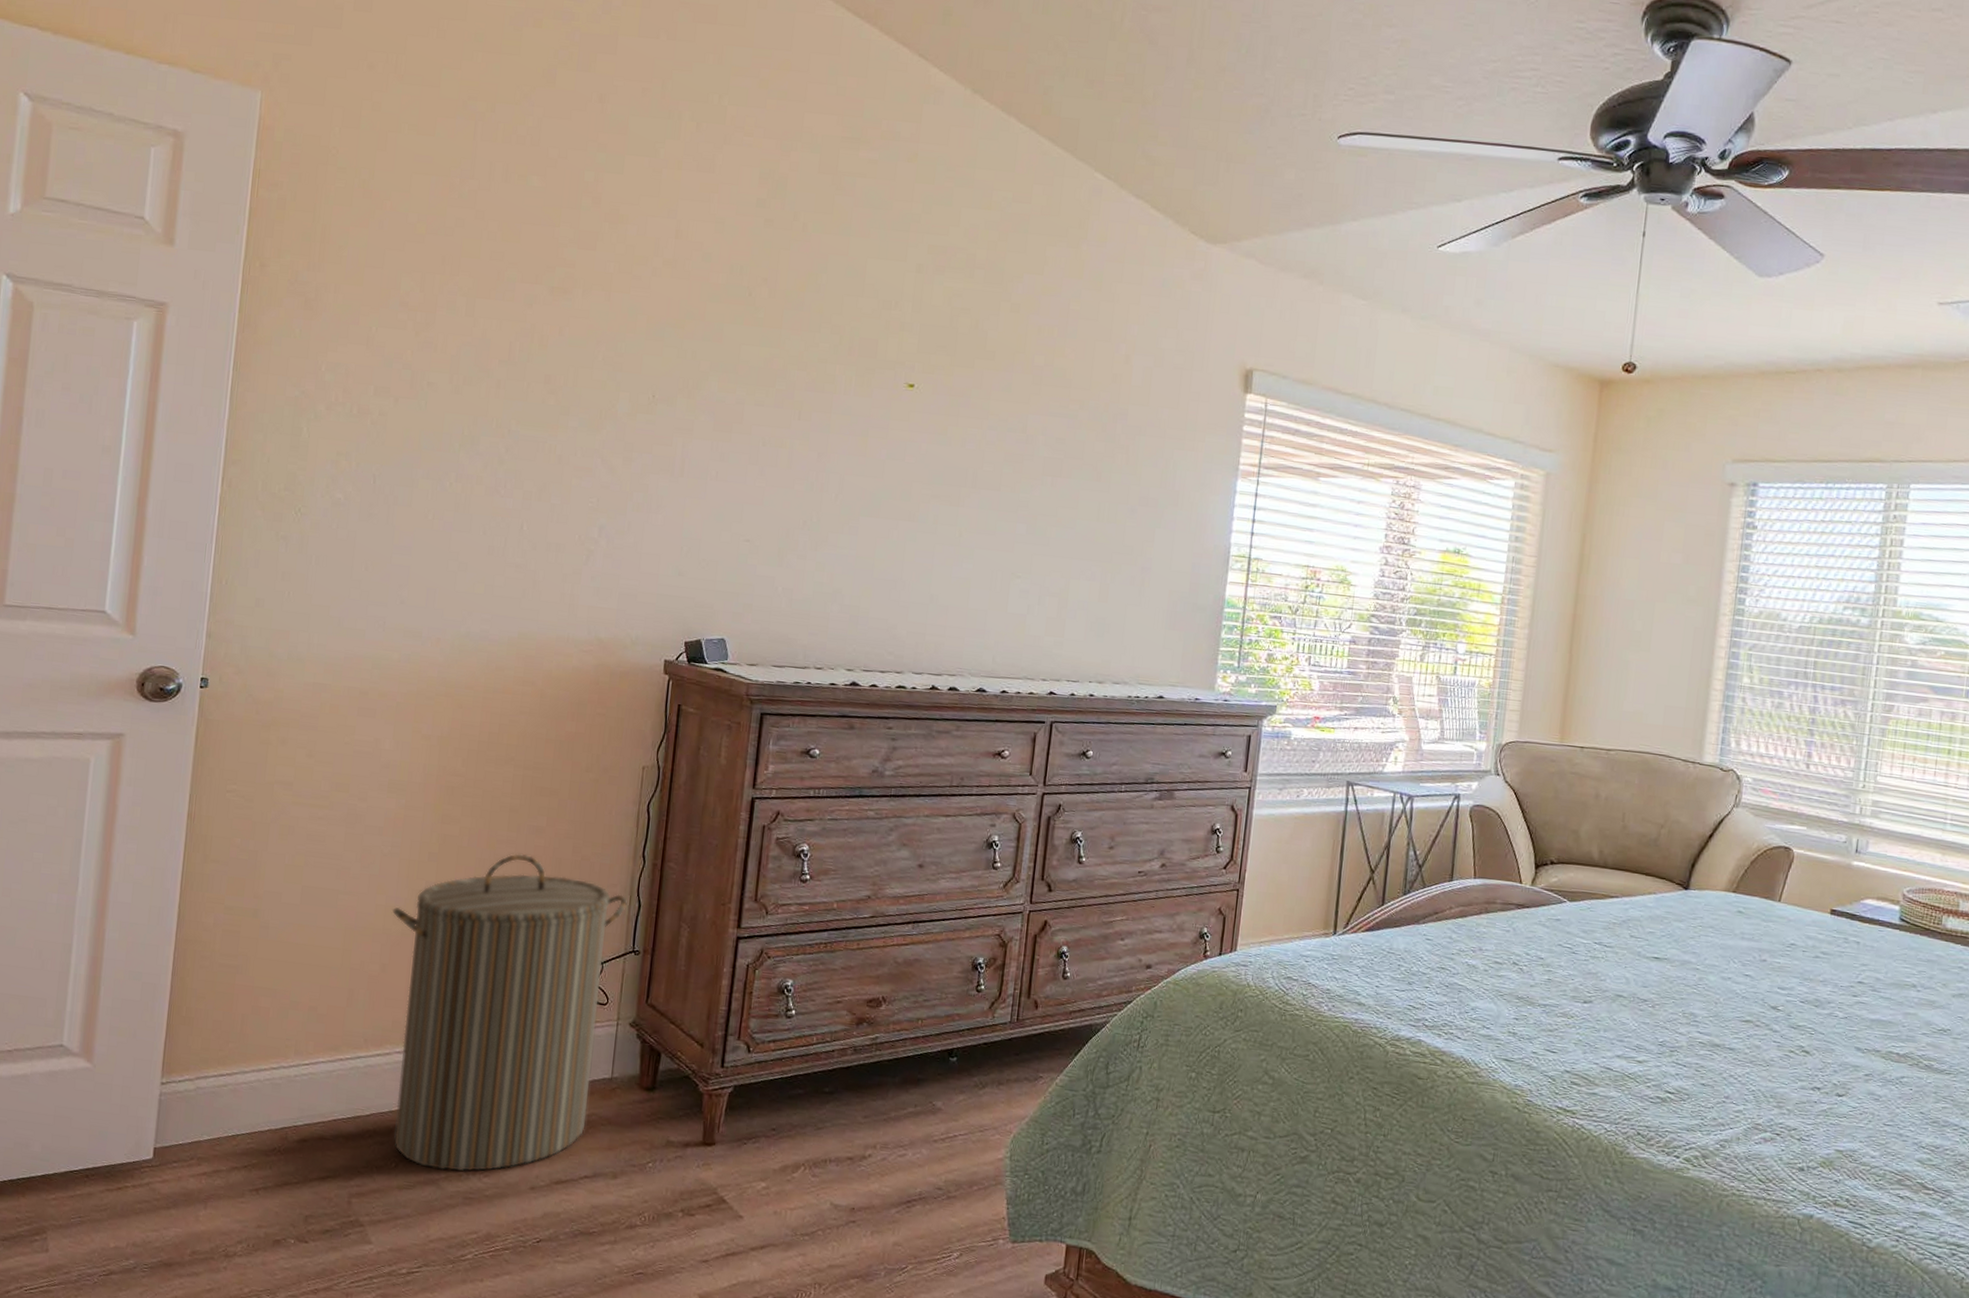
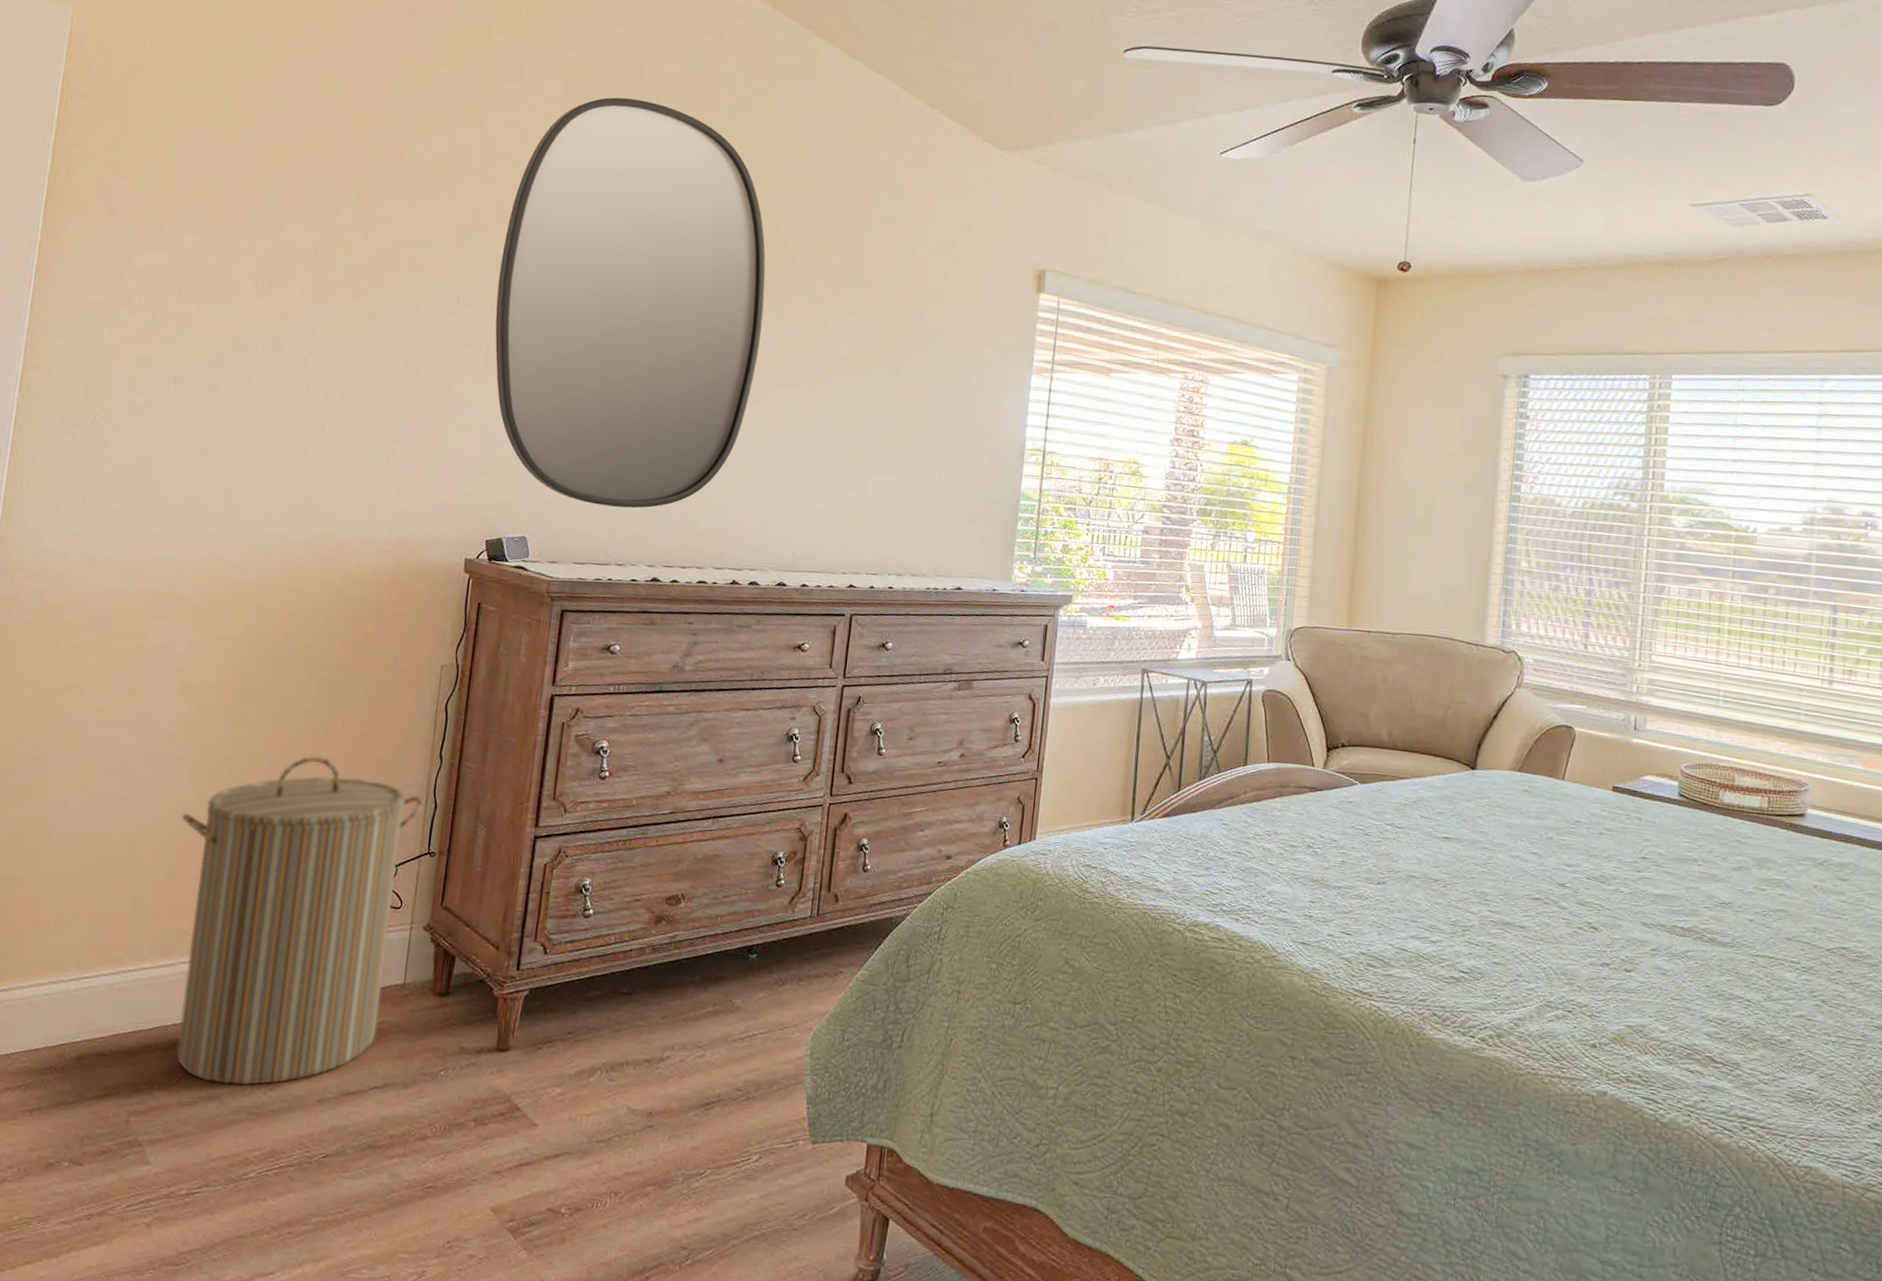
home mirror: none [691,186,965,612] -> present [495,97,766,509]

